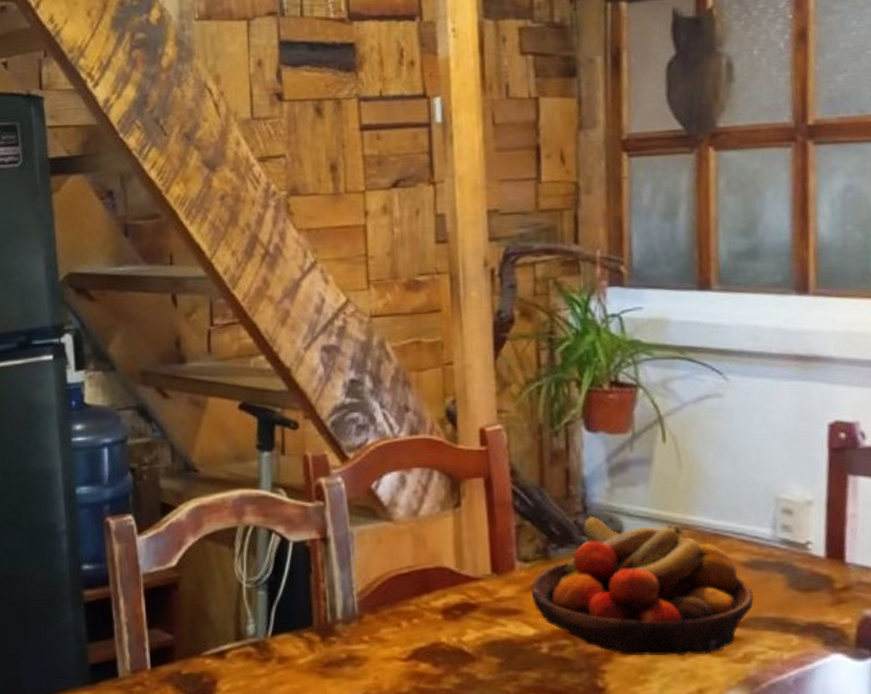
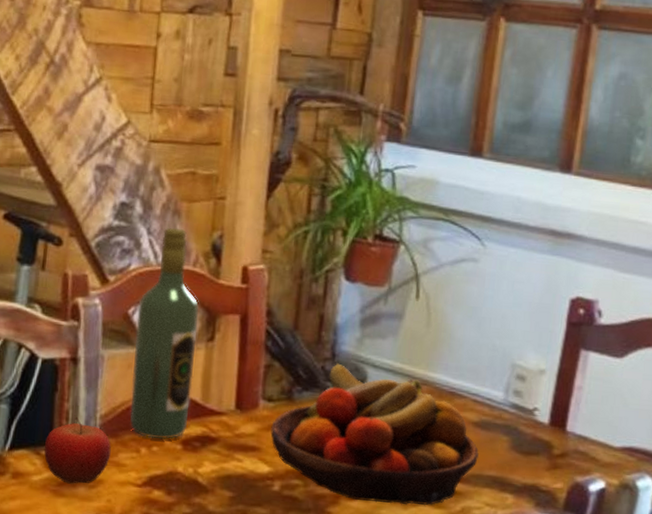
fruit: none [305,597,372,664] -> present [44,417,111,484]
wine bottle: none [380,398,446,611] -> present [129,227,200,440]

